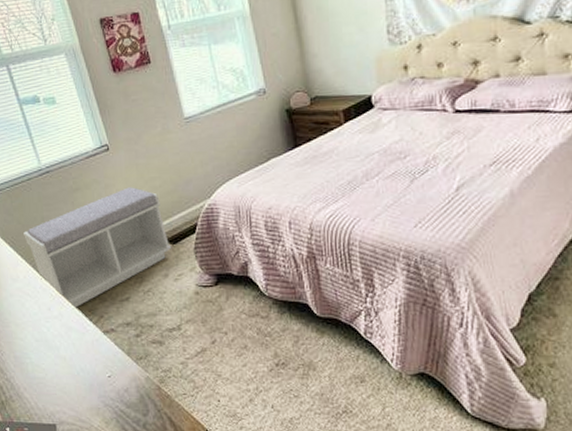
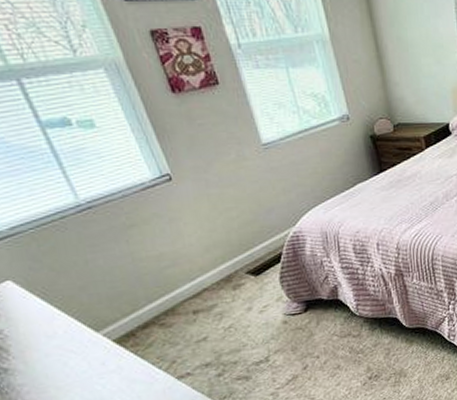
bench: present [24,187,172,309] -> none [60,219,255,359]

